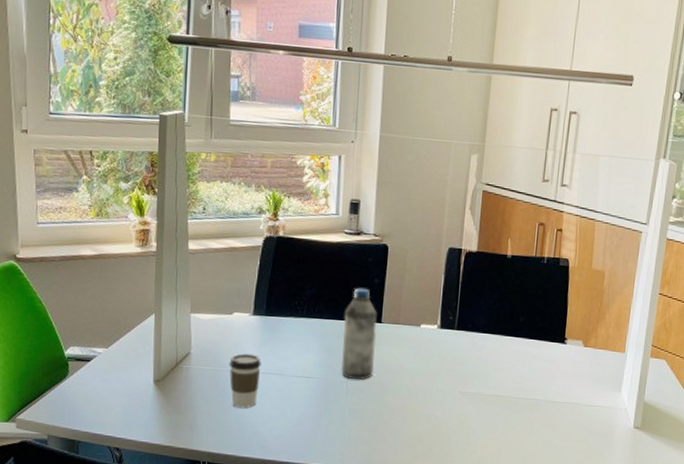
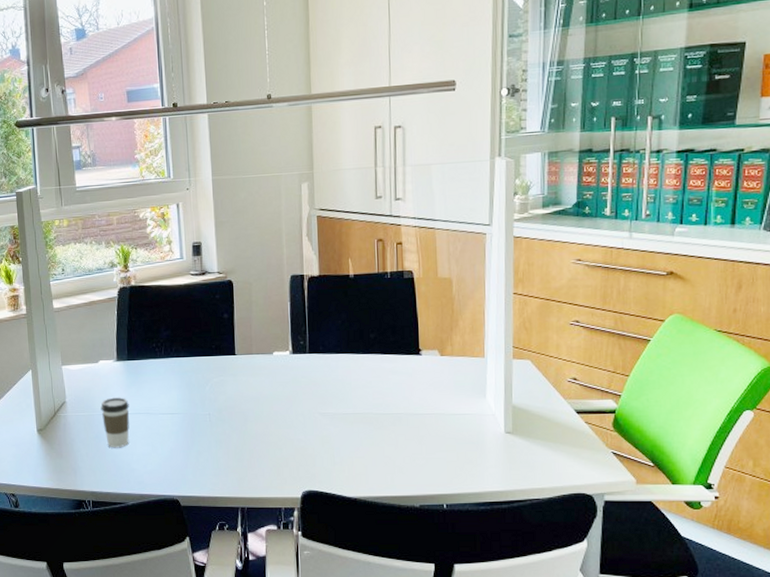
water bottle: present [340,288,377,380] -> none [199,324,233,412]

